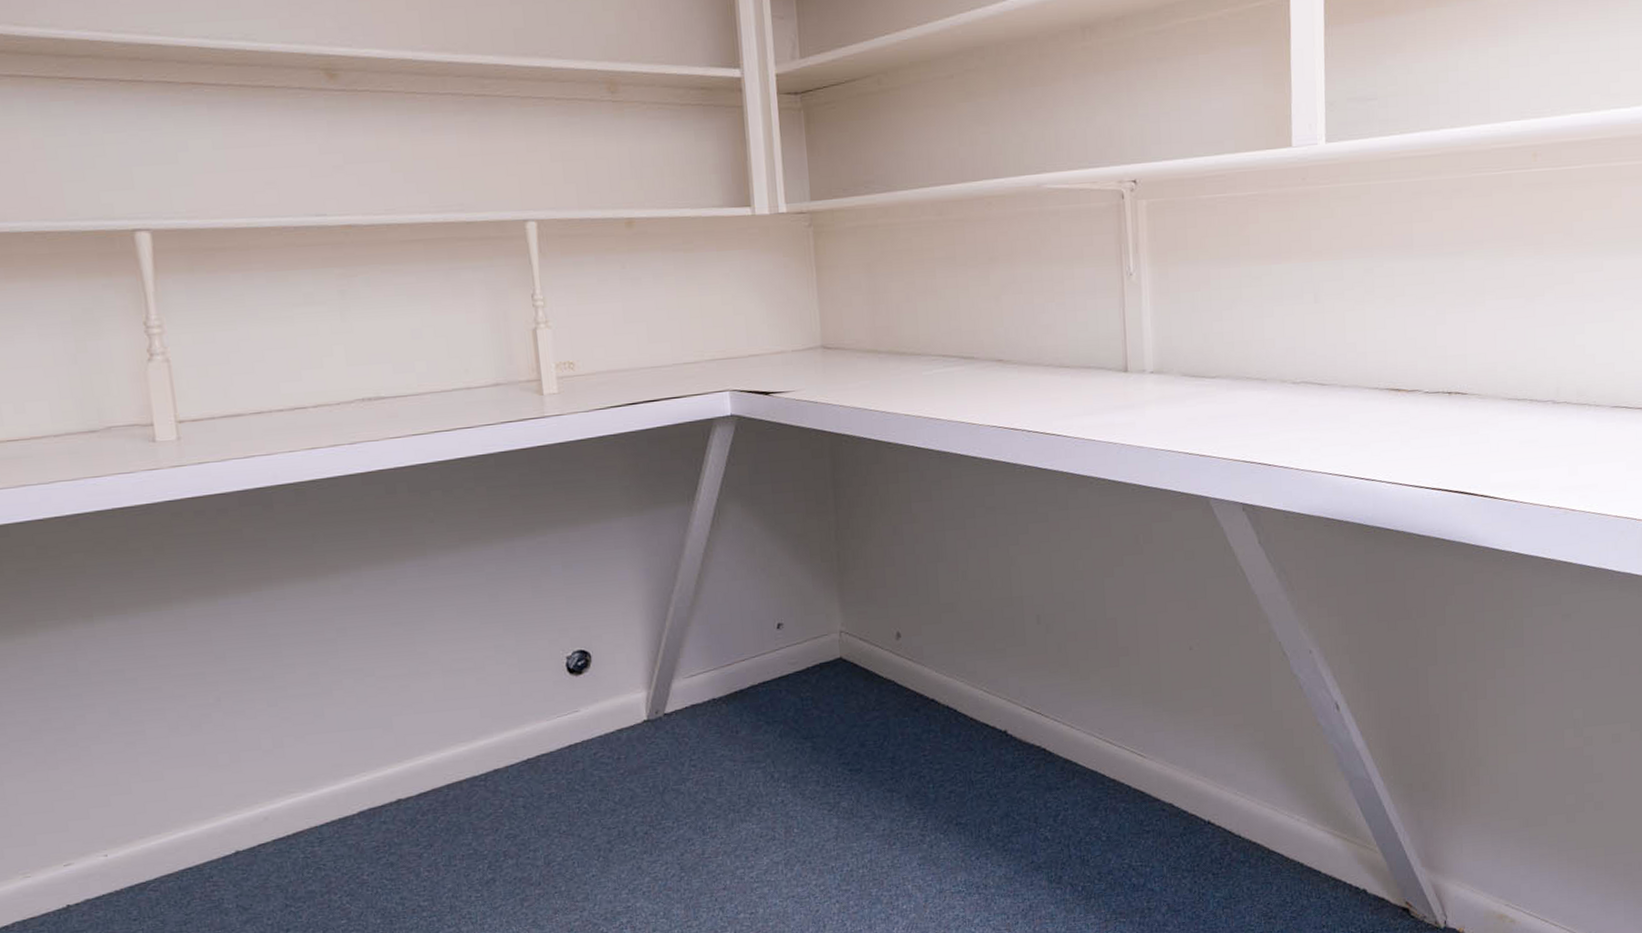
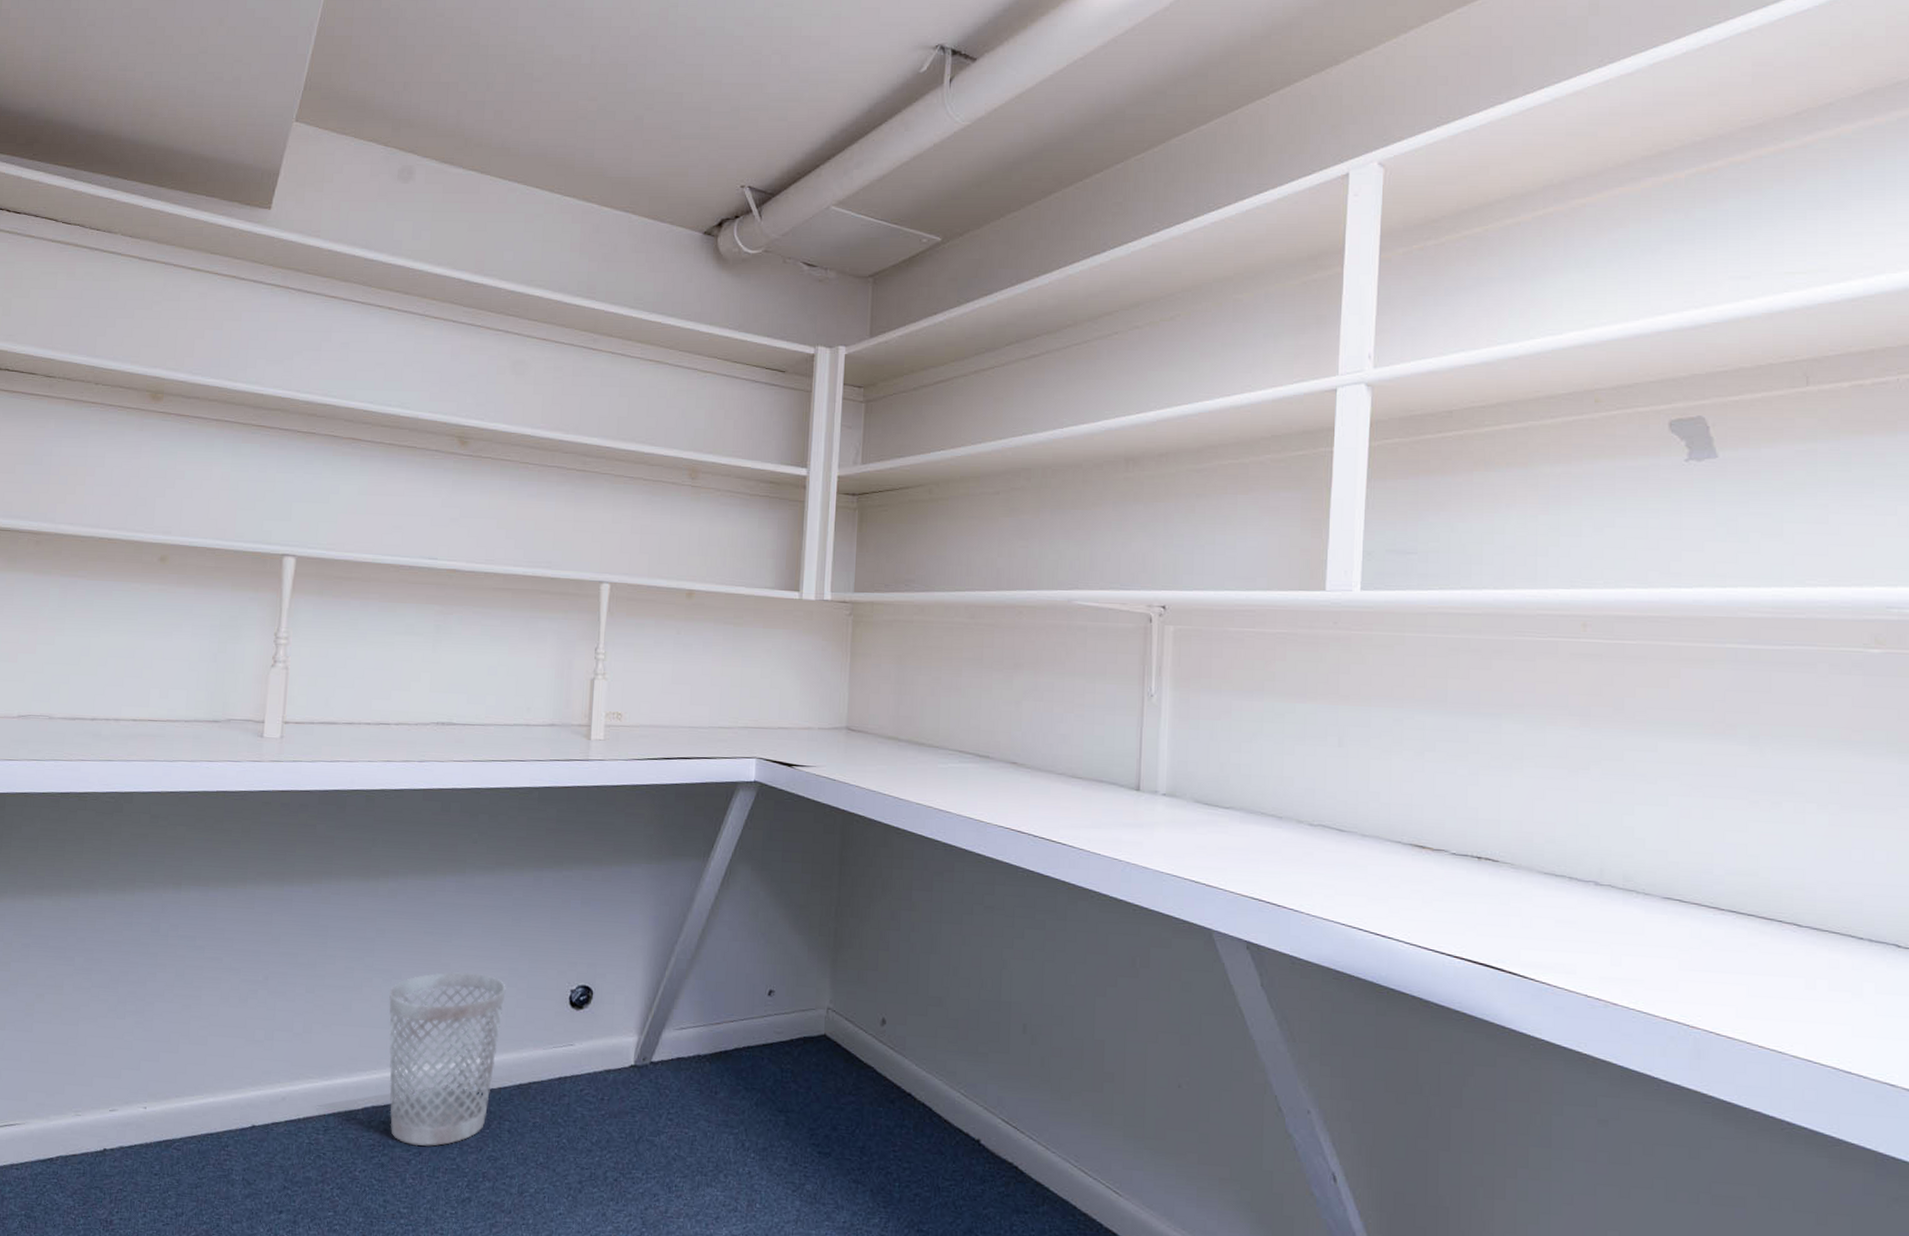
wastebasket: none [364,655,498,839] -> present [388,971,506,1146]

